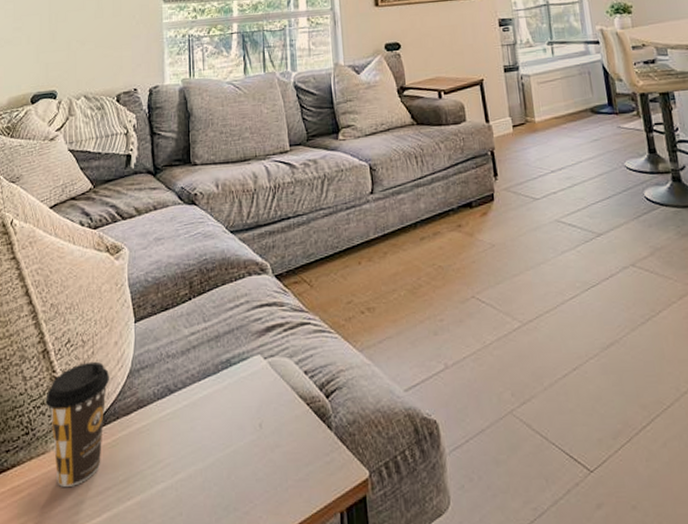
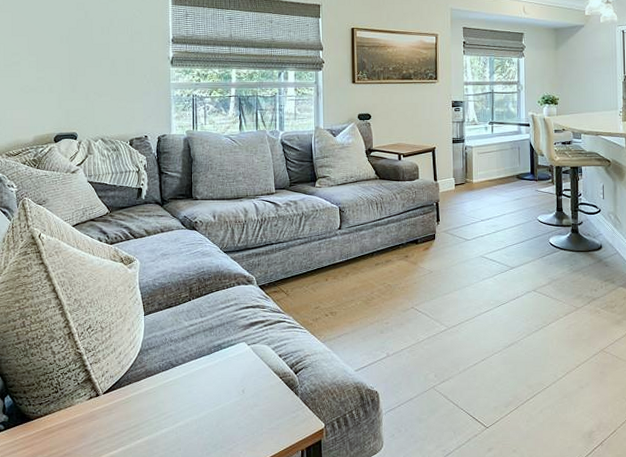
coffee cup: present [46,361,110,487] -> none [71,342,124,429]

